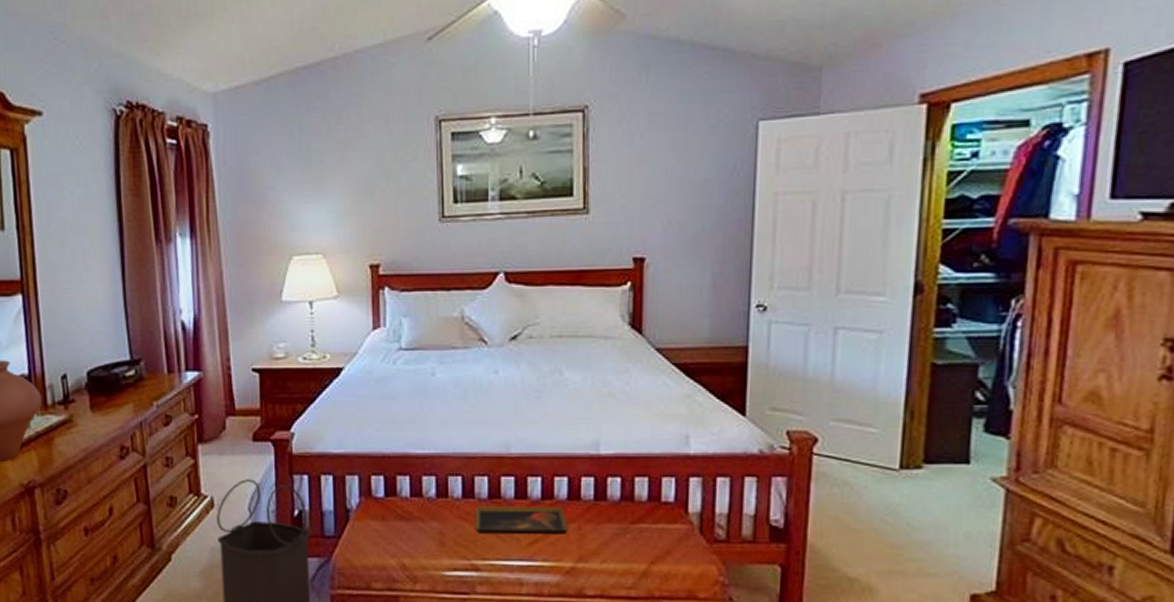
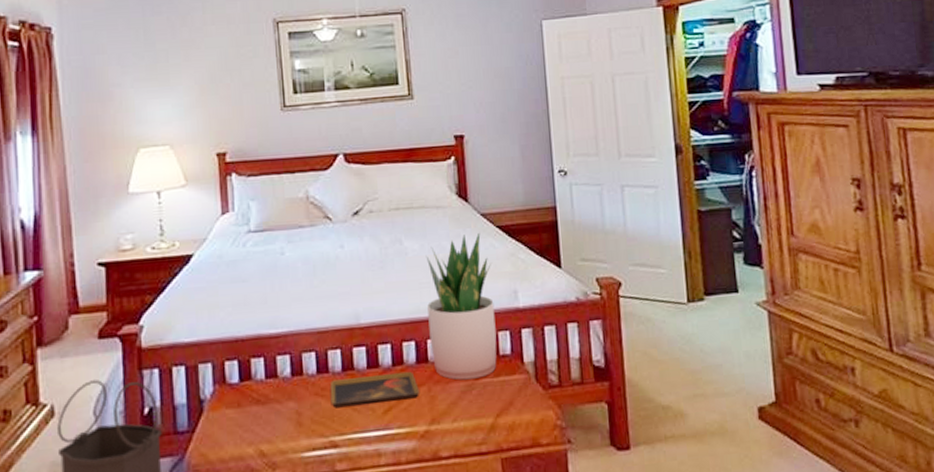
planter: none [584,370,662,523] -> present [425,233,497,380]

